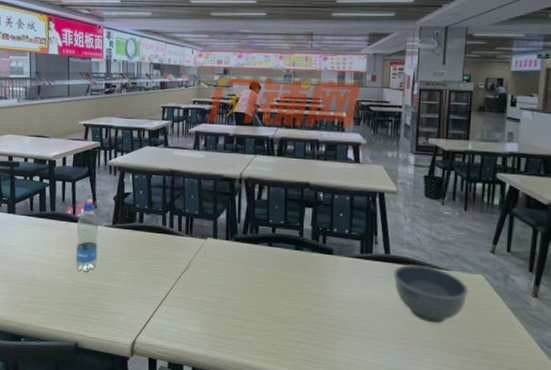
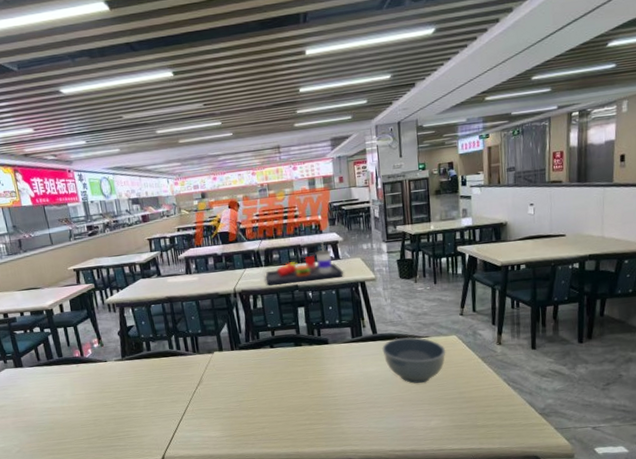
bottle: present [76,202,99,272] -> none [87,342,114,406]
food tray: none [275,141,363,183] -> present [265,242,344,287]

